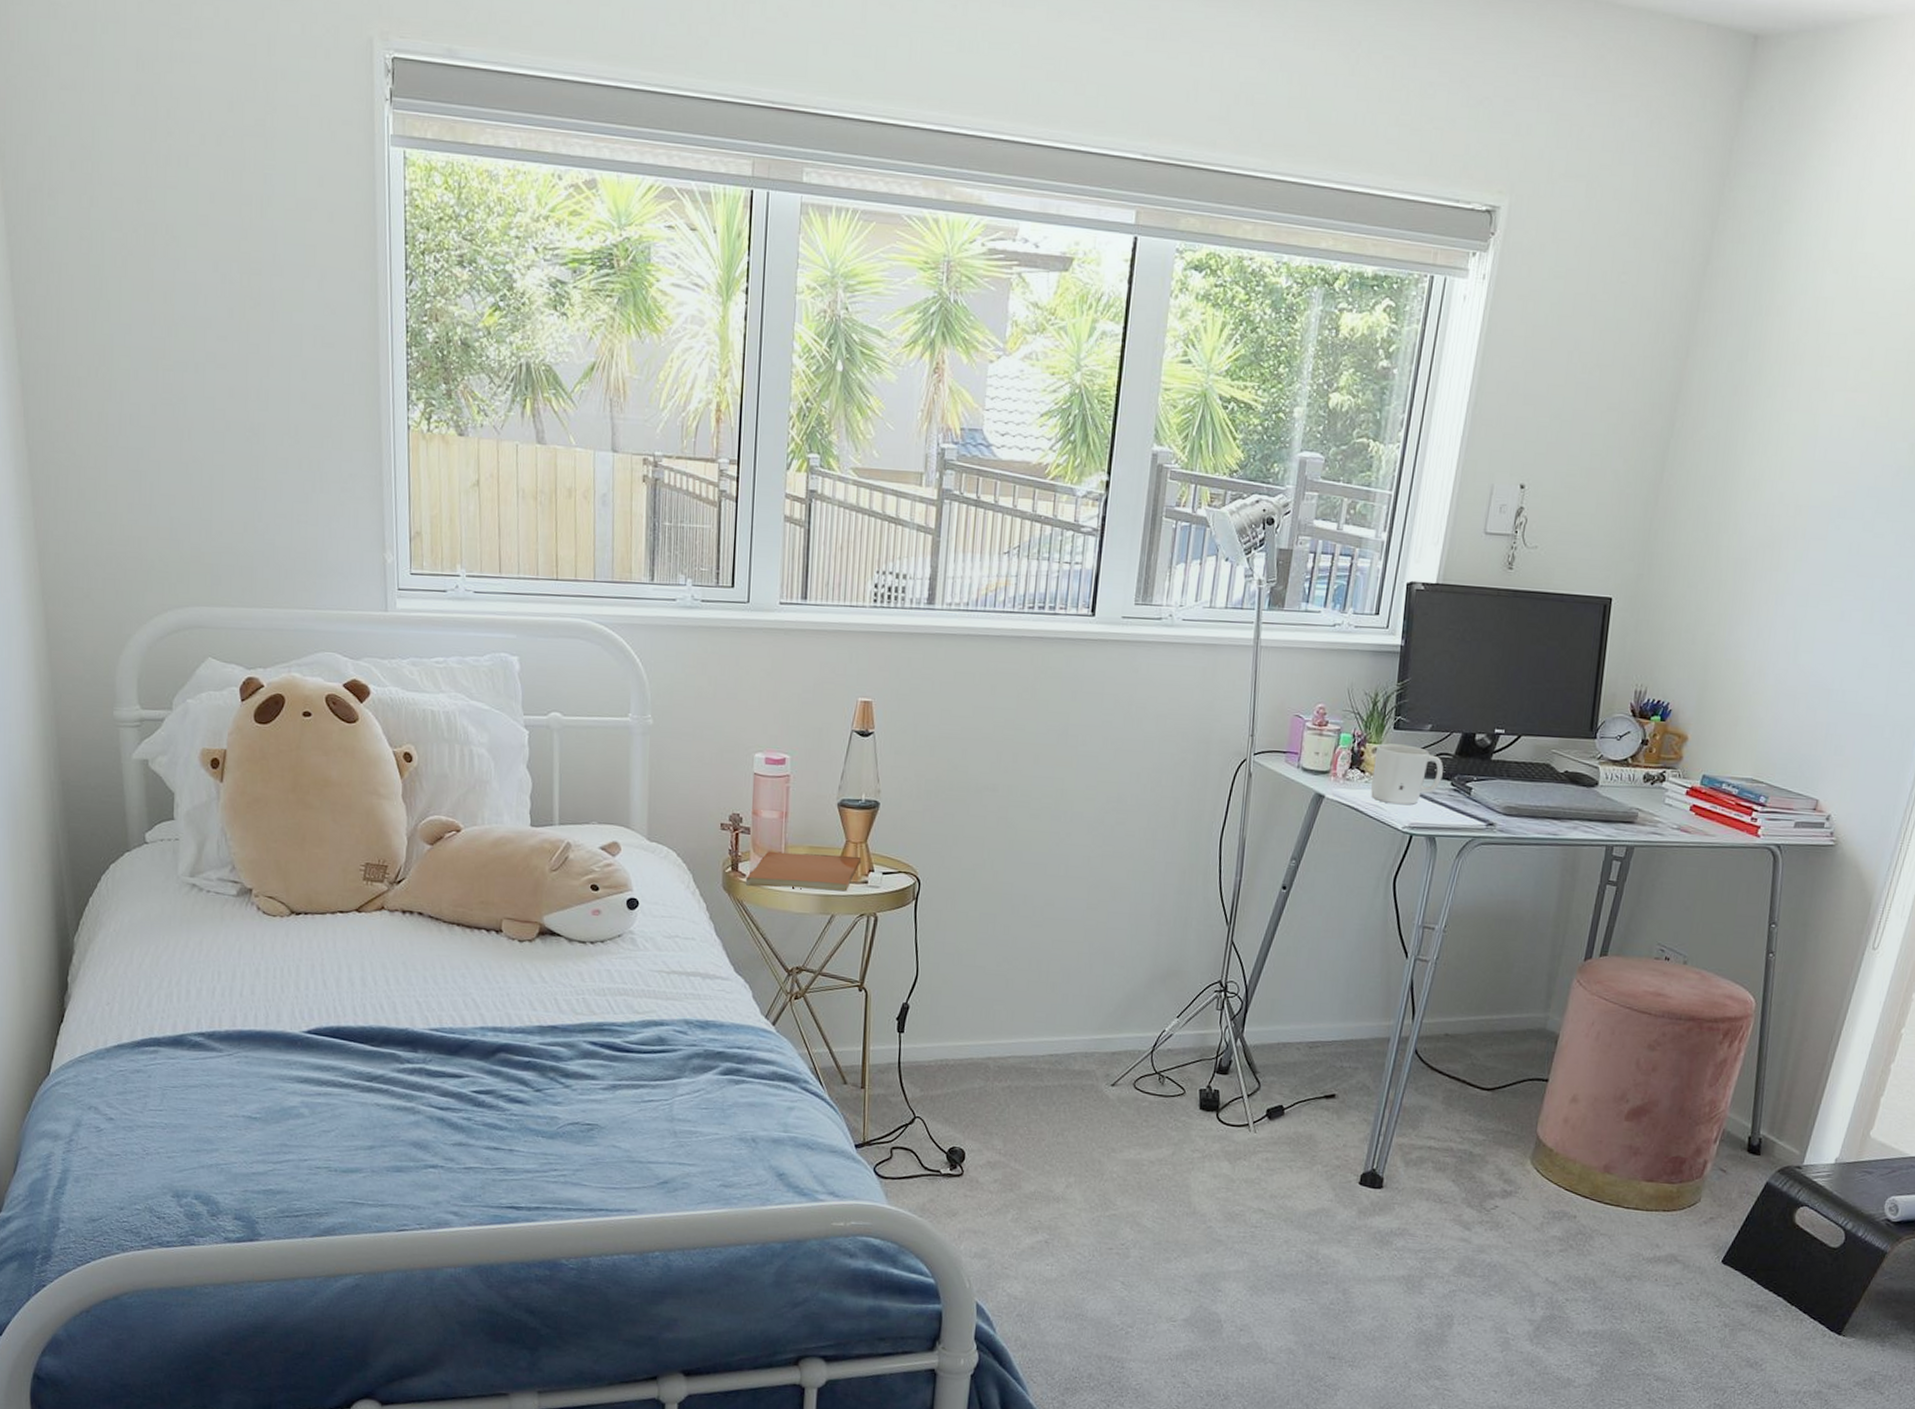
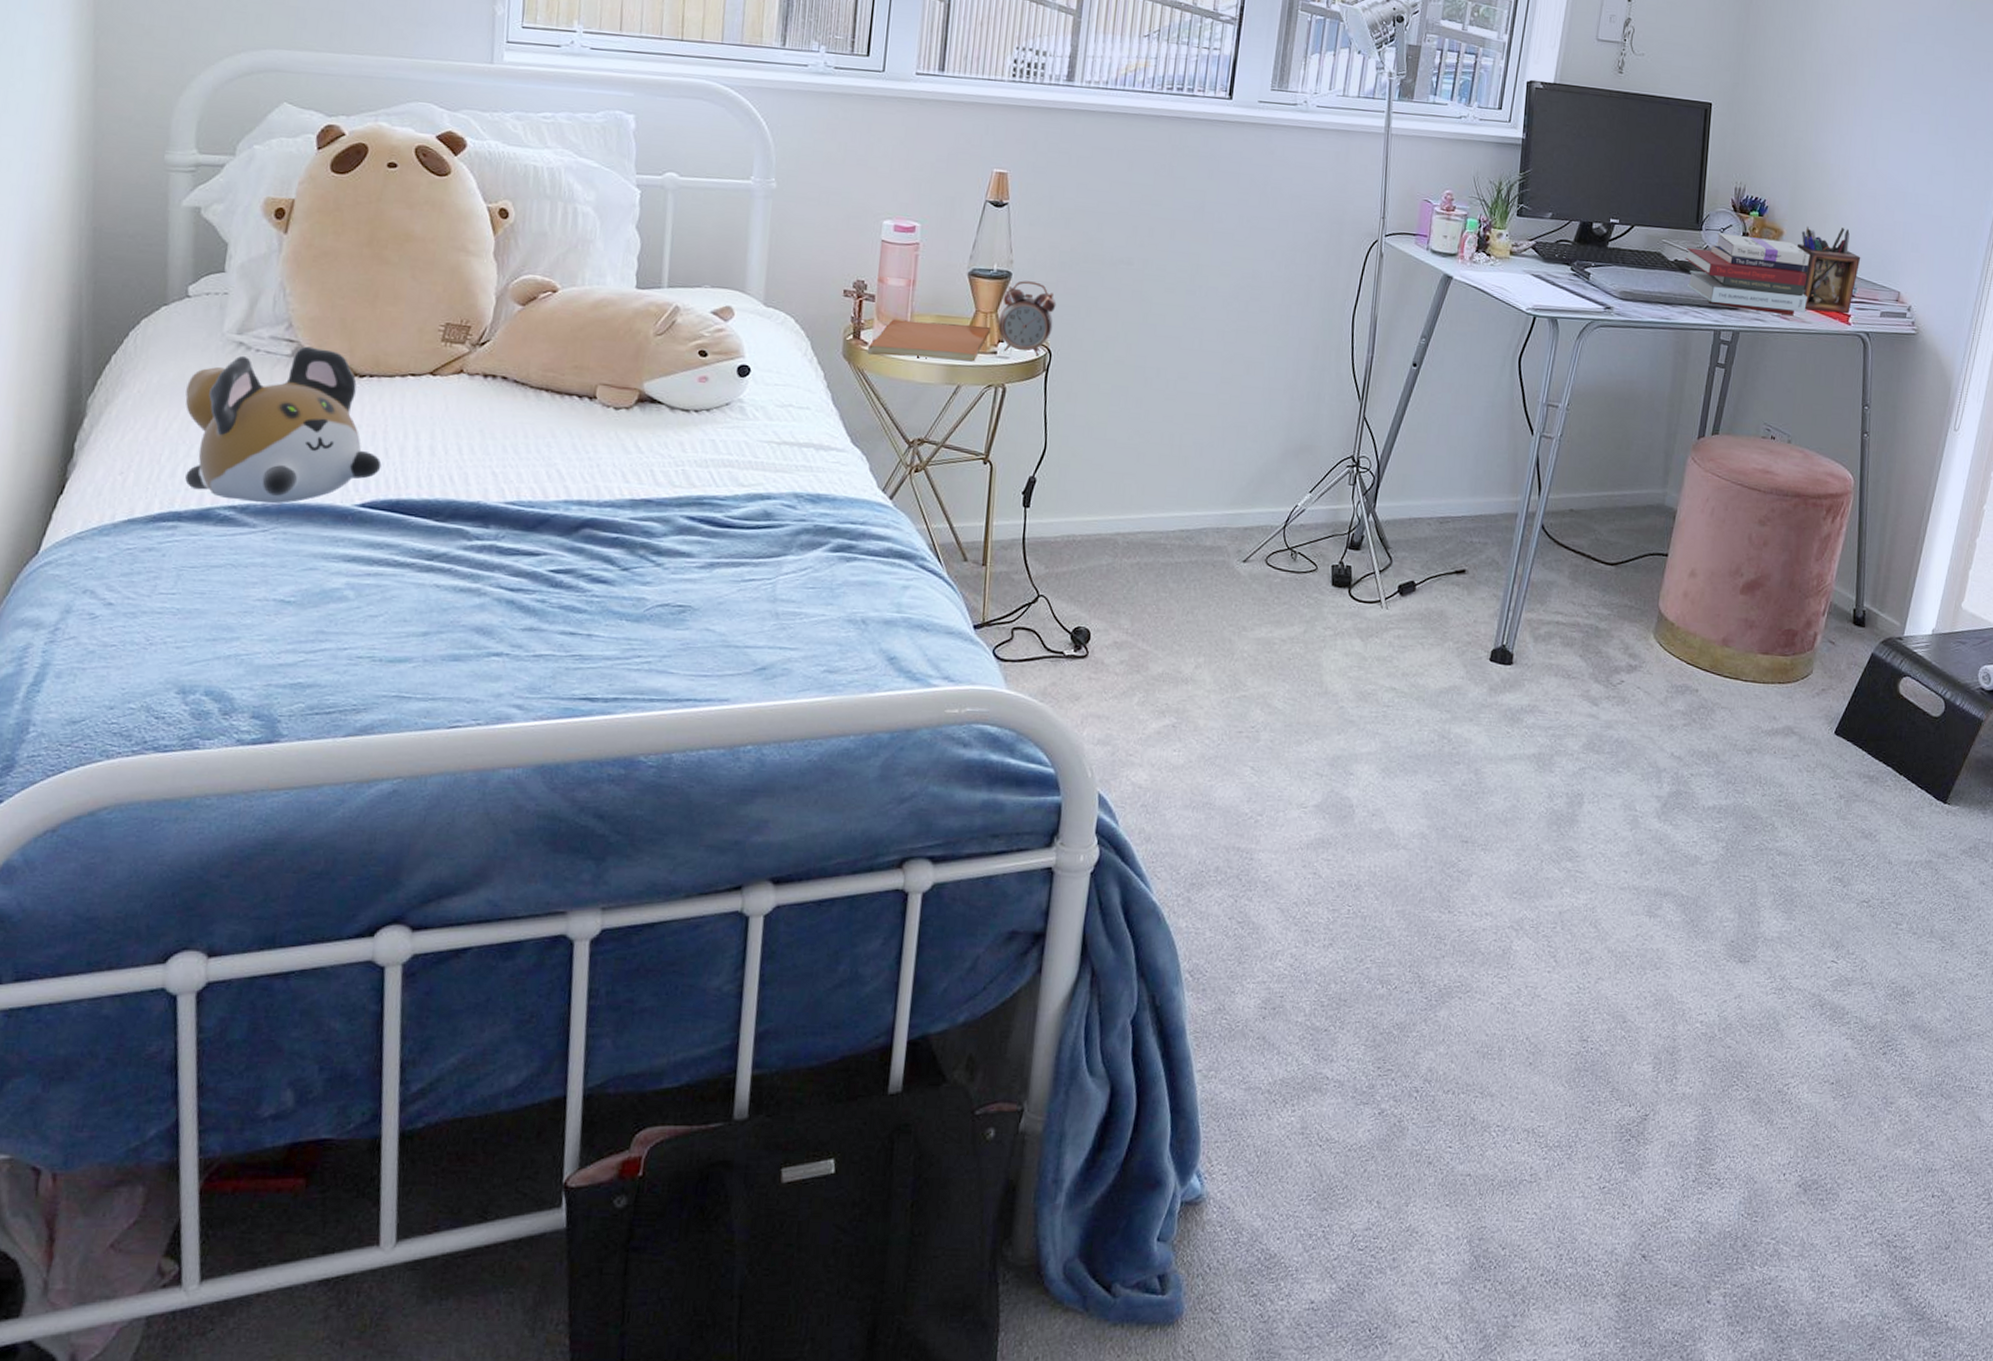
plush toy: none [153,887,322,1031] -> present [185,346,382,504]
alarm clock: none [869,810,924,885] -> present [998,280,1057,357]
mug: present [1371,743,1444,806] -> none [1496,229,1564,289]
books: none [1576,740,1718,829] -> present [1685,232,1810,316]
desk organizer: none [1702,731,1776,825] -> present [1796,226,1861,314]

